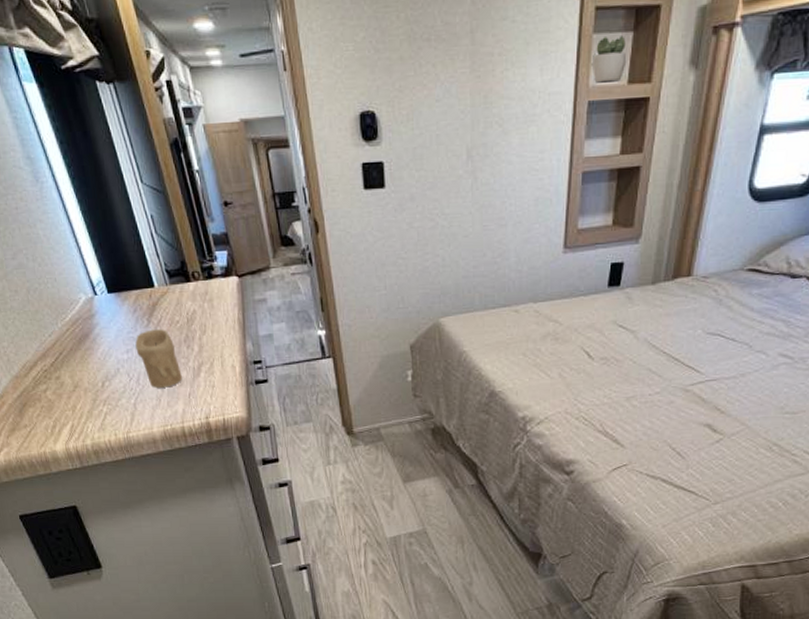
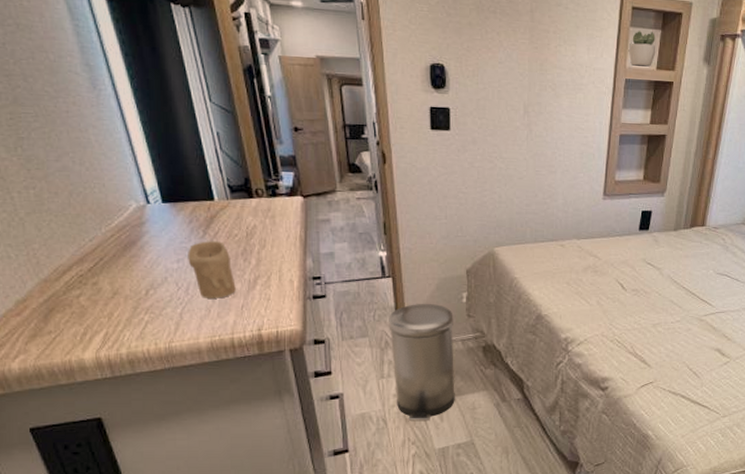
pedal bin: none [332,383,405,510] -> present [389,303,455,422]

